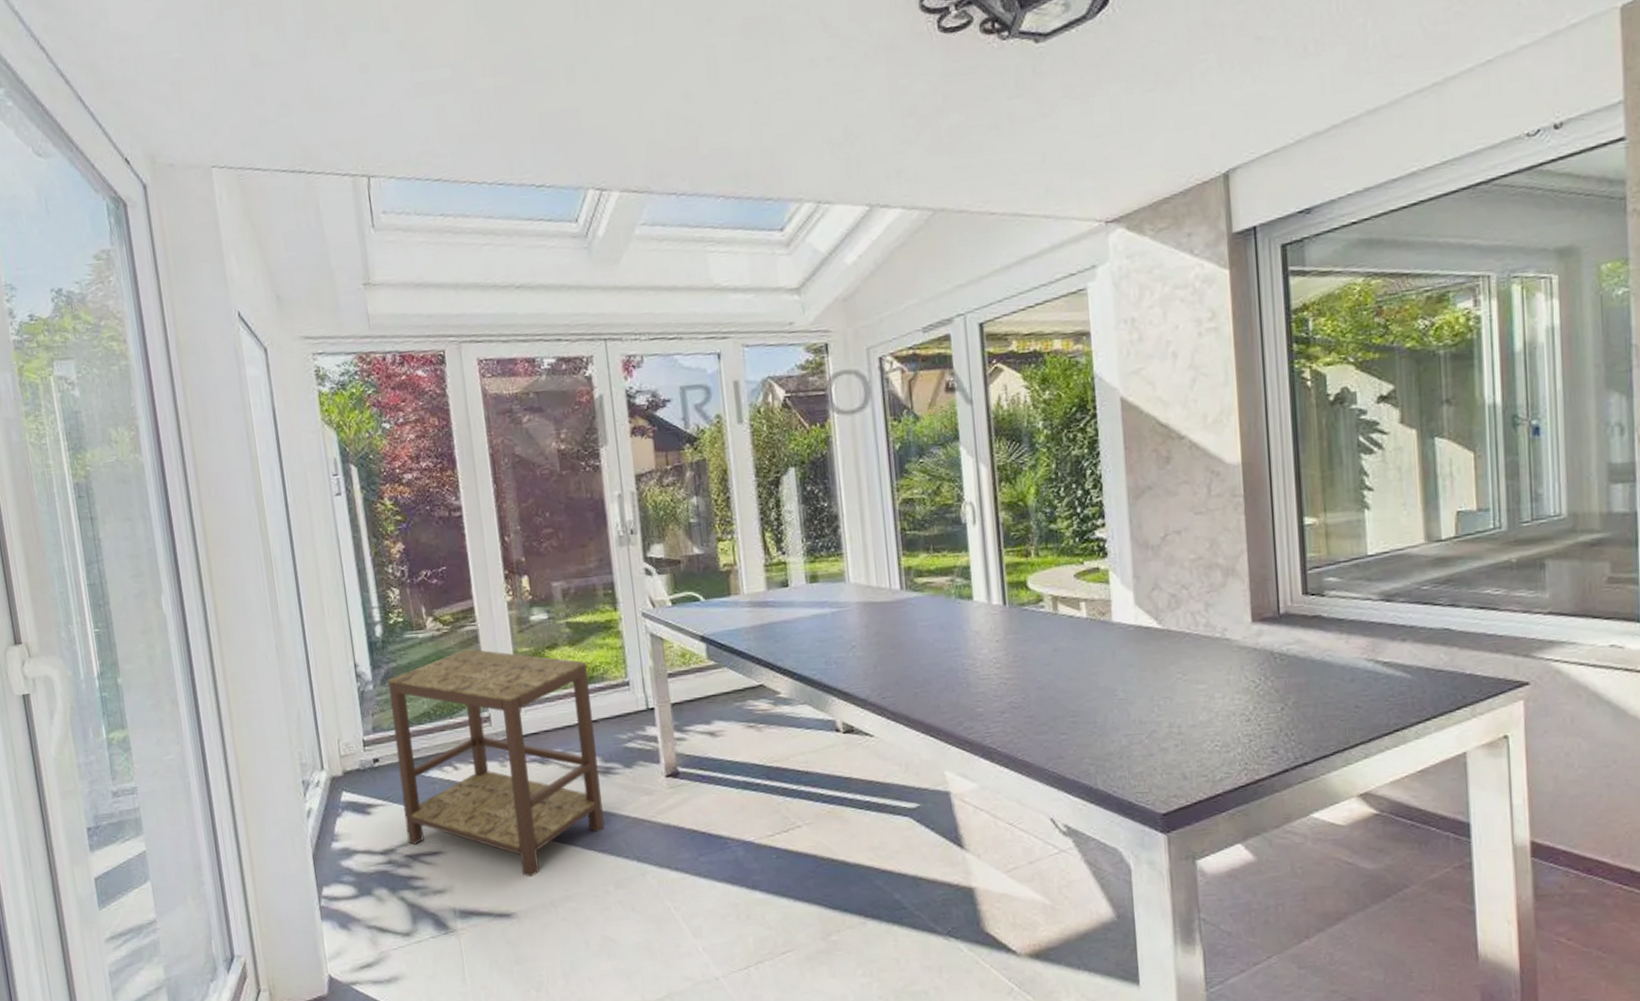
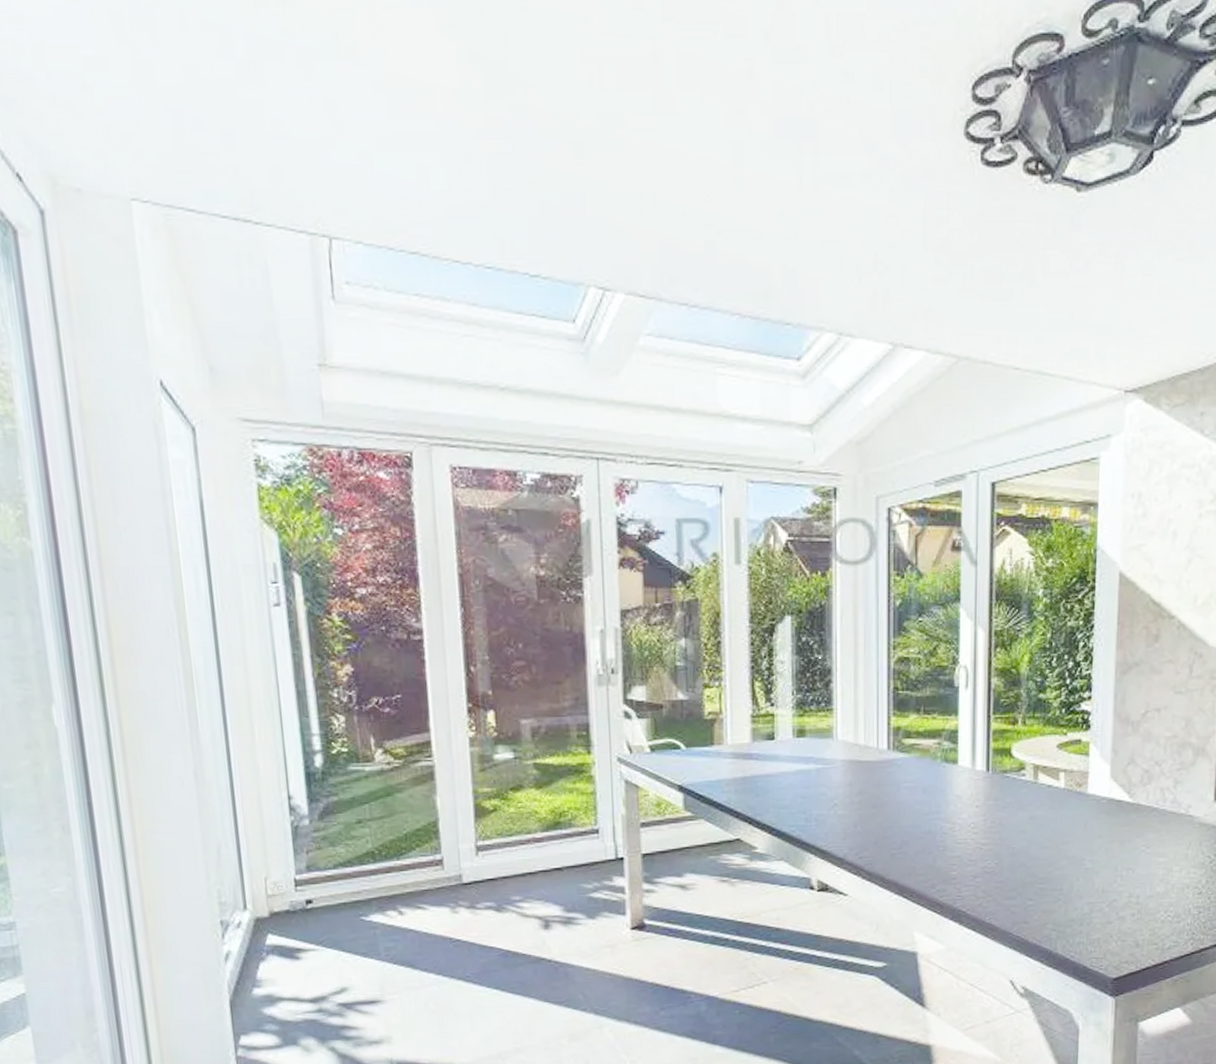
side table: present [387,648,605,878] -> none [326,785,562,1029]

